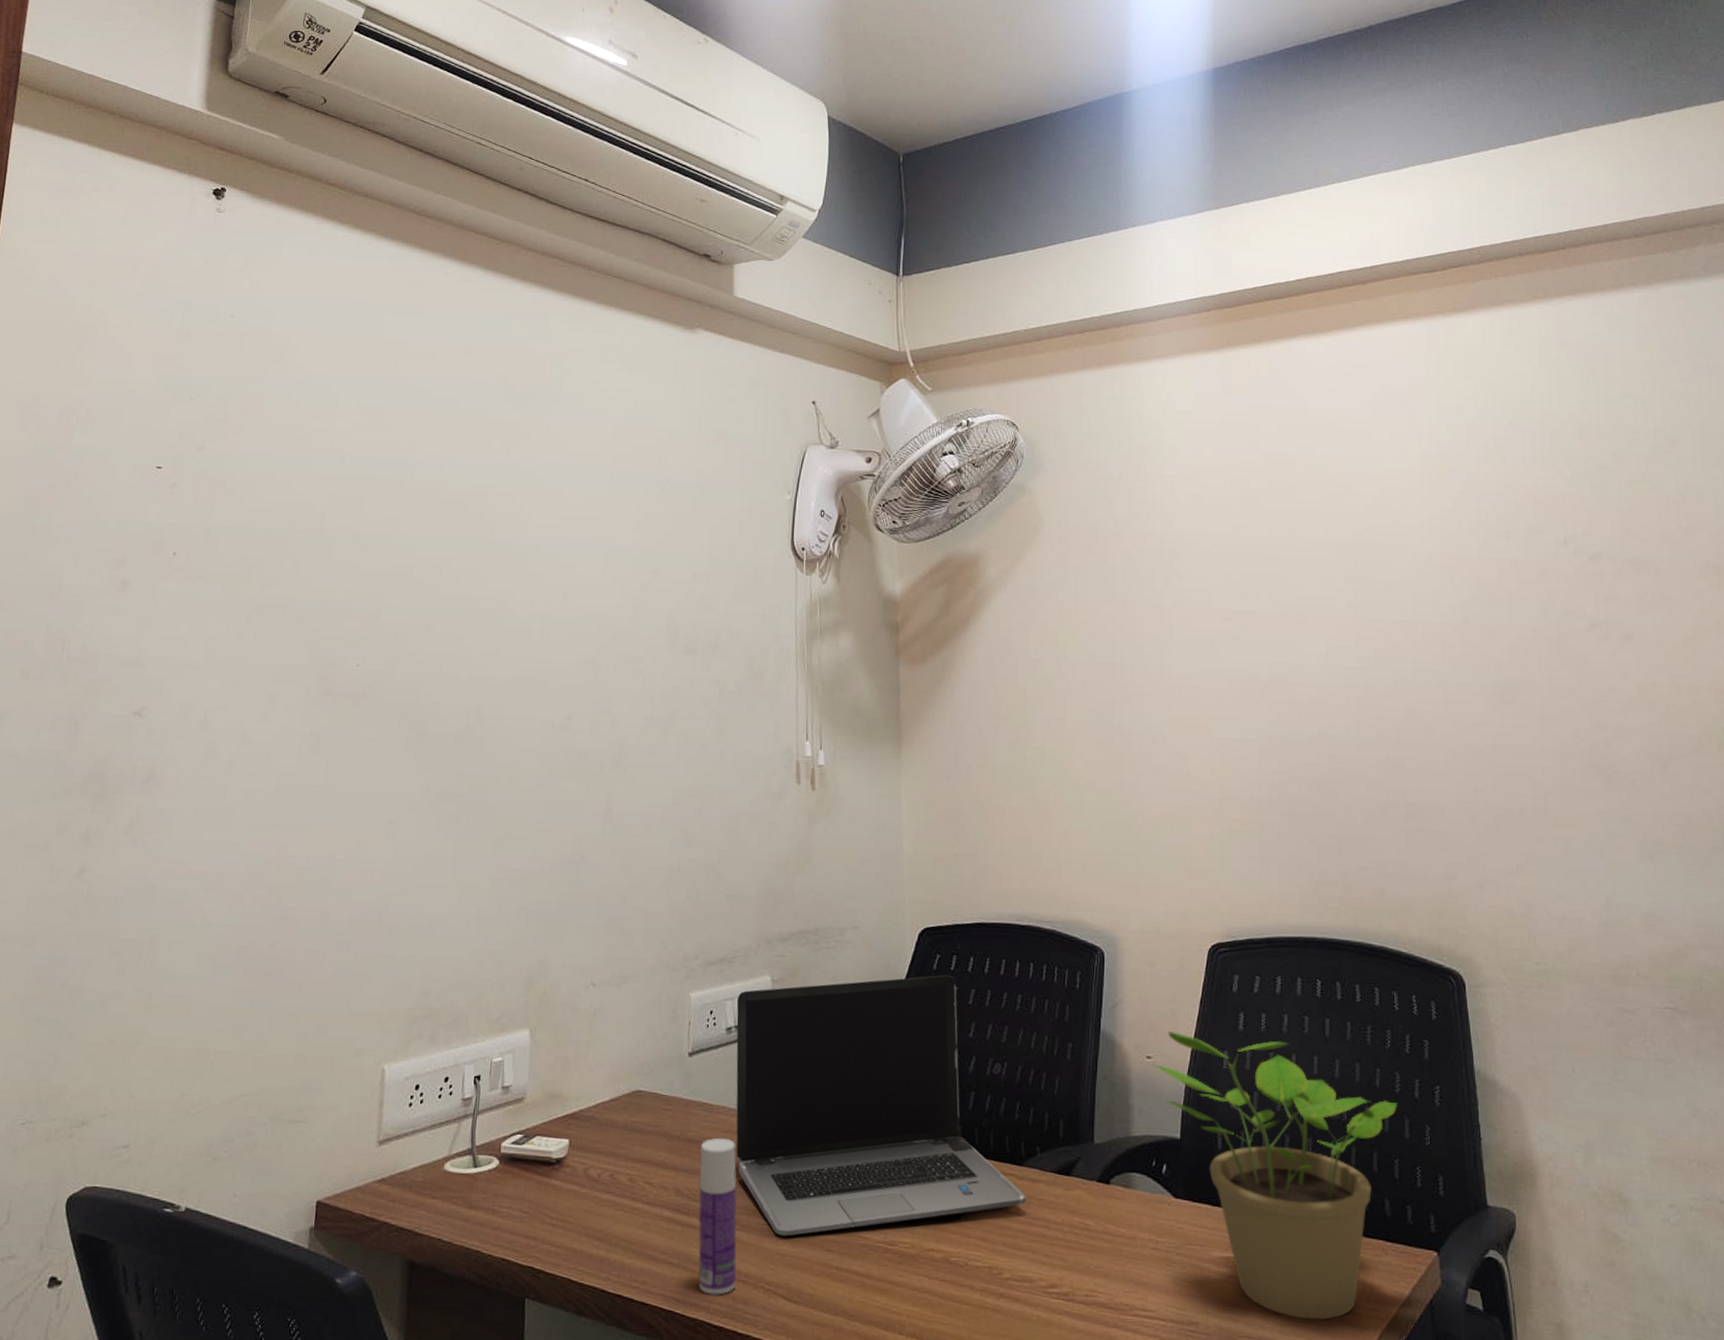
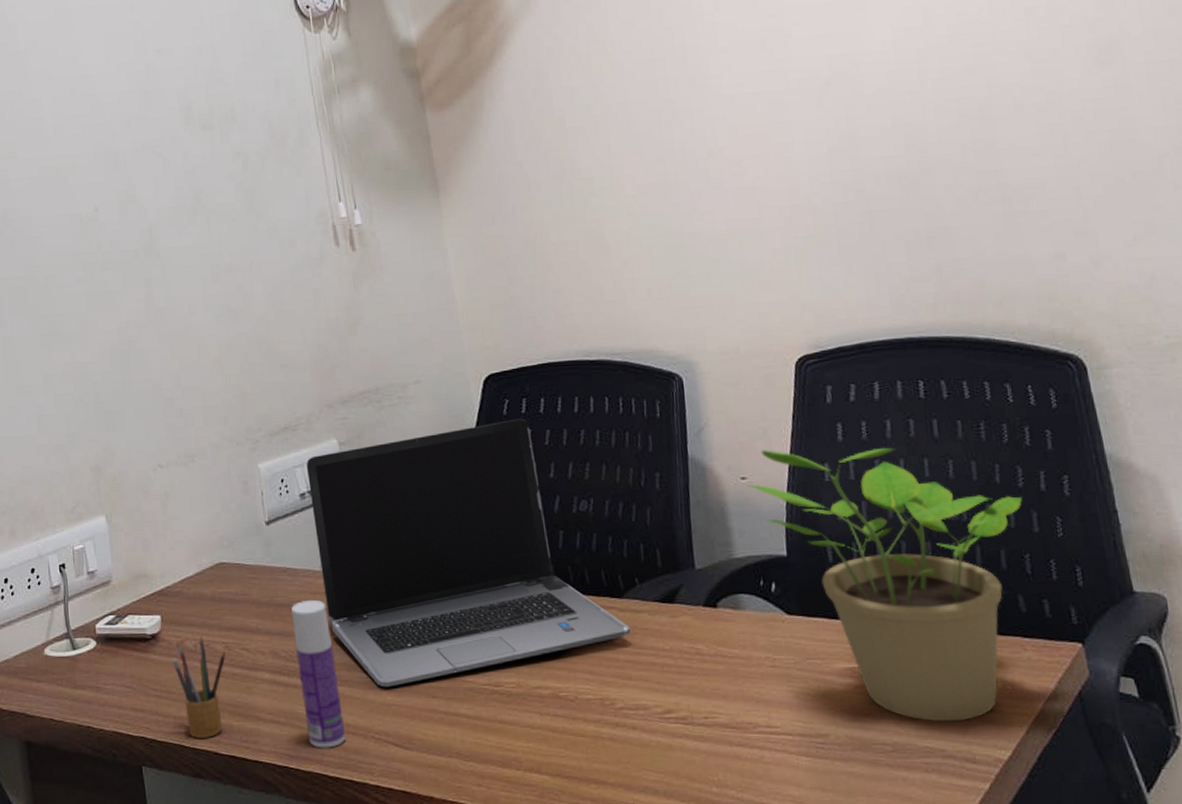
pencil box: none [573,1164,629,1274] -> present [172,636,226,738]

